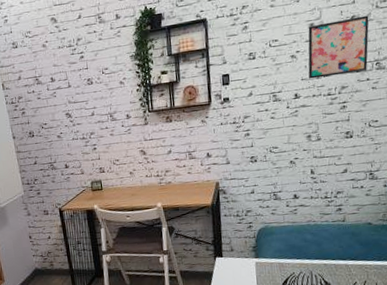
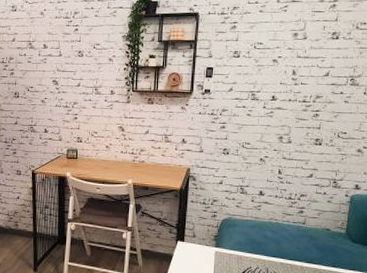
wall art: present [308,15,369,79] -> none [287,34,349,85]

